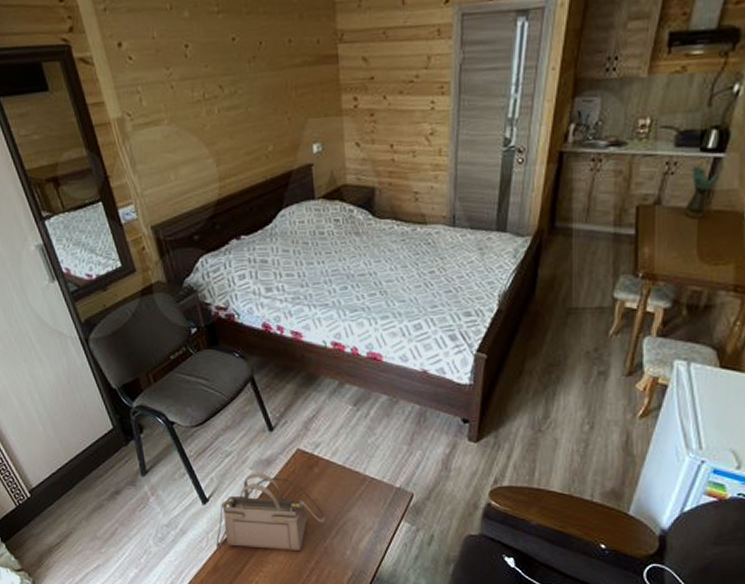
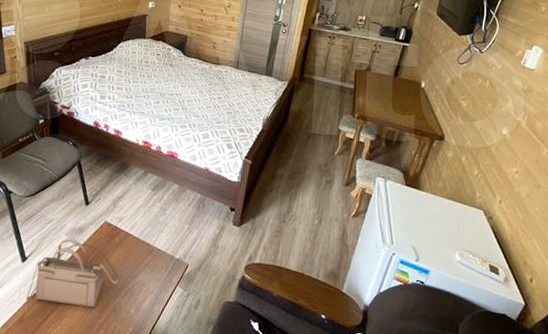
vase: present [685,164,720,219] -> none [385,48,406,83]

